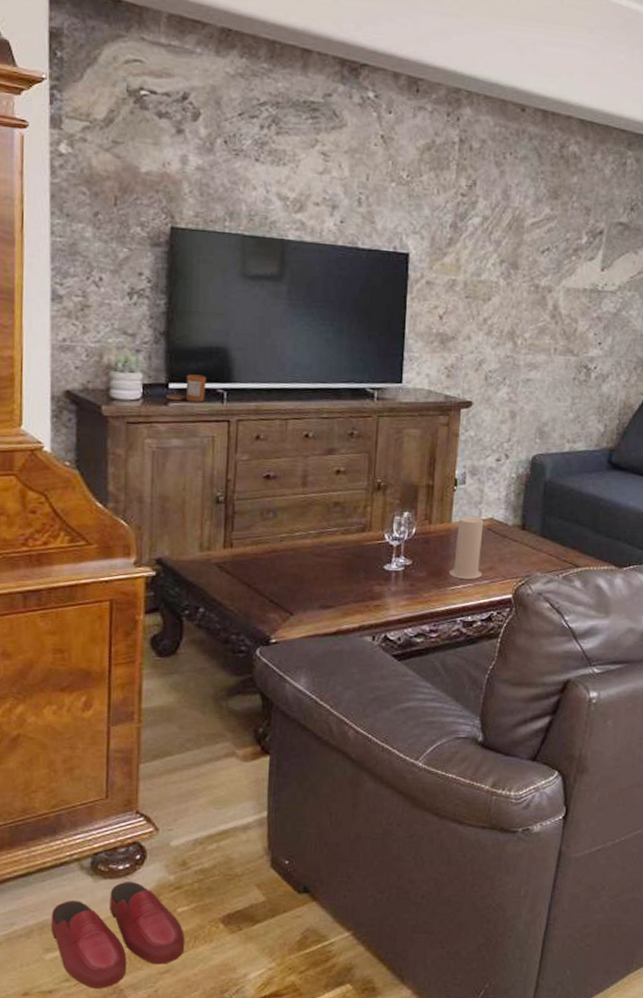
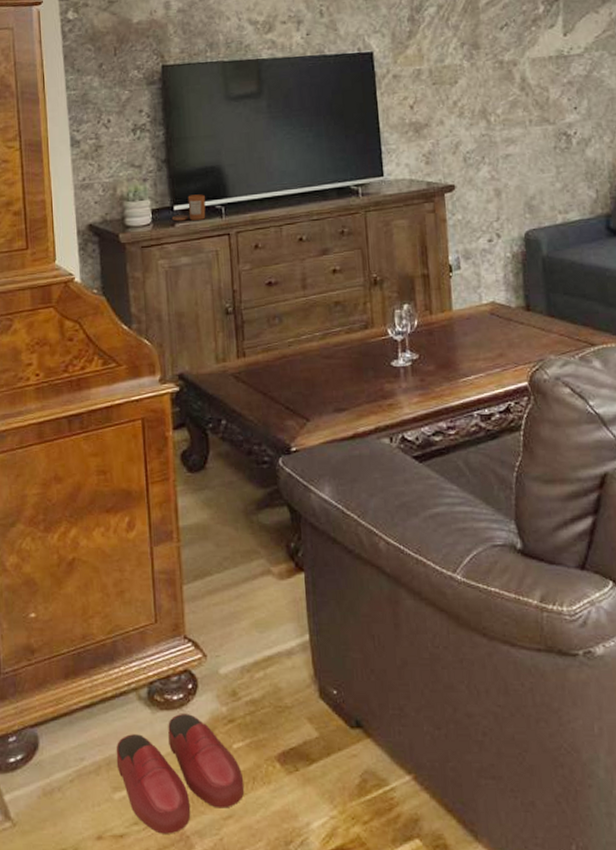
candle: present [449,516,484,580] -> none [458,301,494,370]

